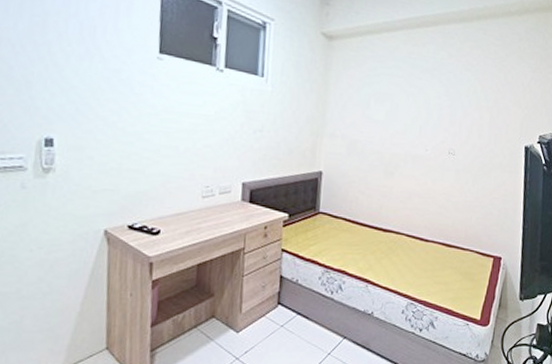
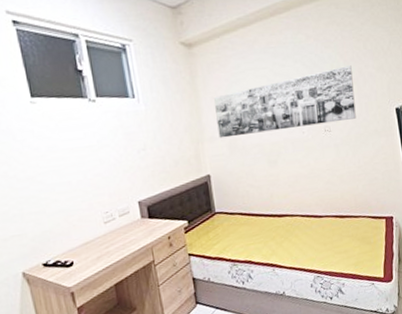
wall art: none [340,92,488,148] -> present [213,65,356,138]

